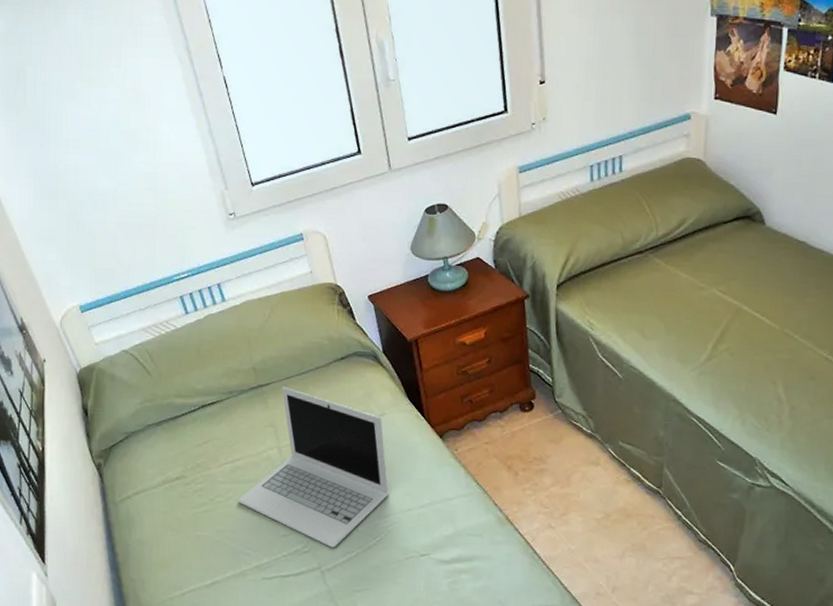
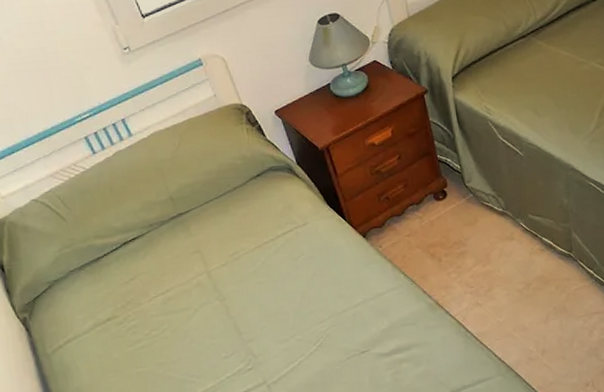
laptop: present [237,386,389,548] -> none [173,211,322,361]

